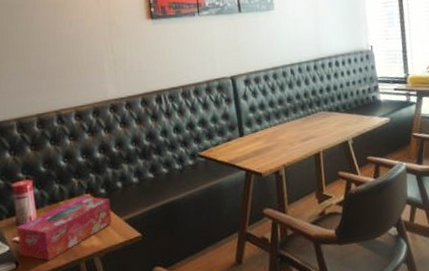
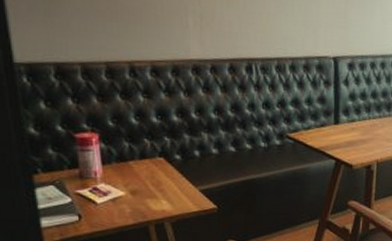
tissue box: present [17,196,112,262] -> none [80,159,186,219]

